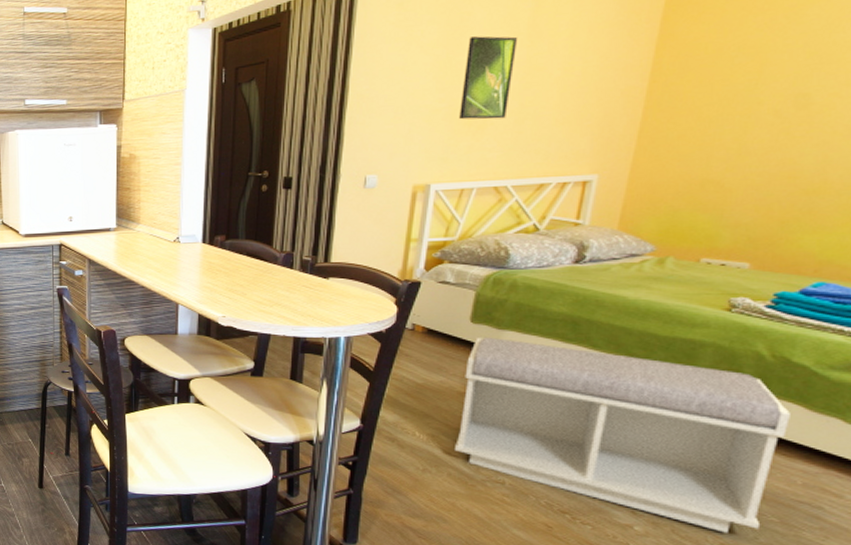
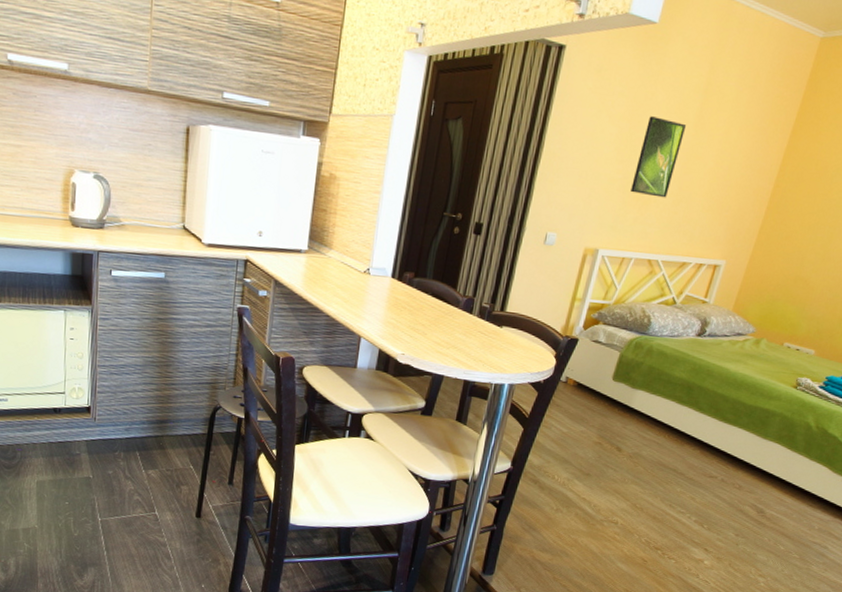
bench: present [455,337,790,533] -> none [584,394,820,567]

